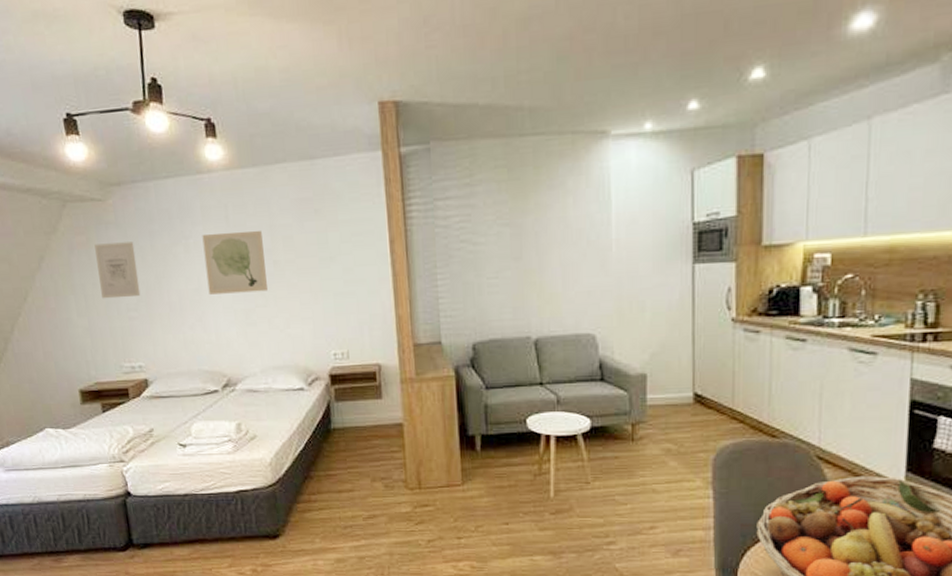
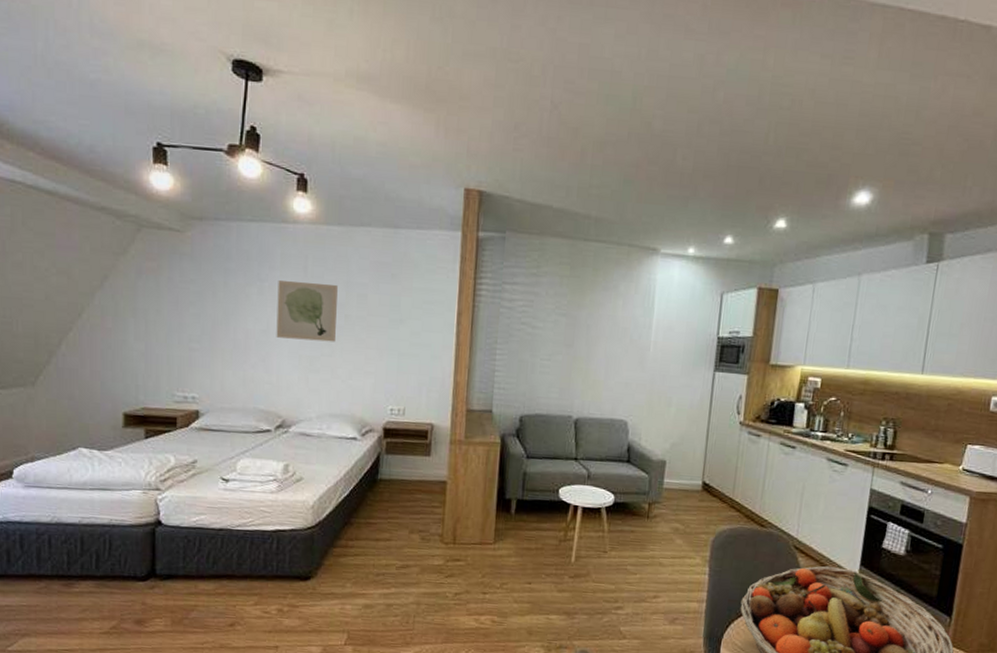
wall art: present [94,242,141,299] -> none [164,272,207,329]

